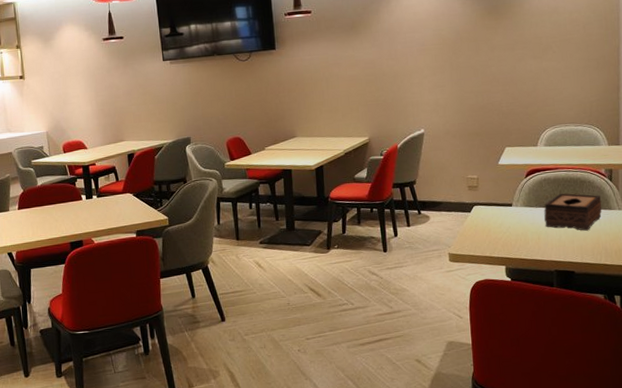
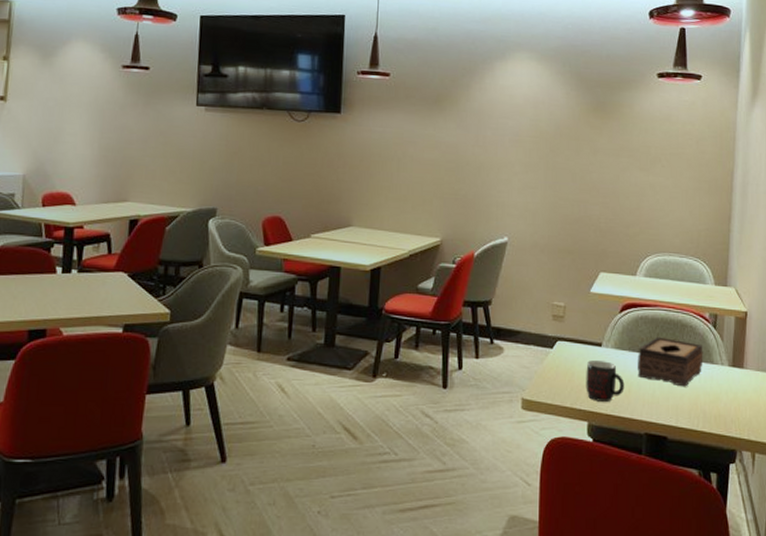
mug: none [500,217,535,250] -> present [586,360,625,402]

